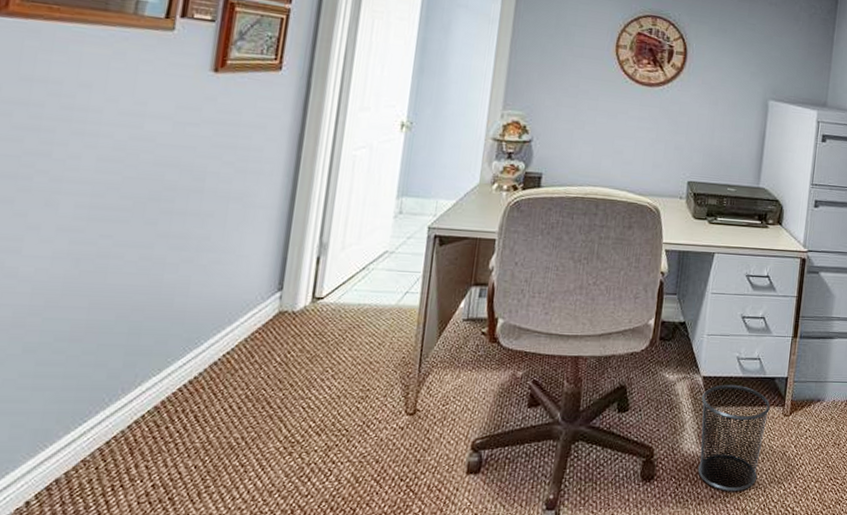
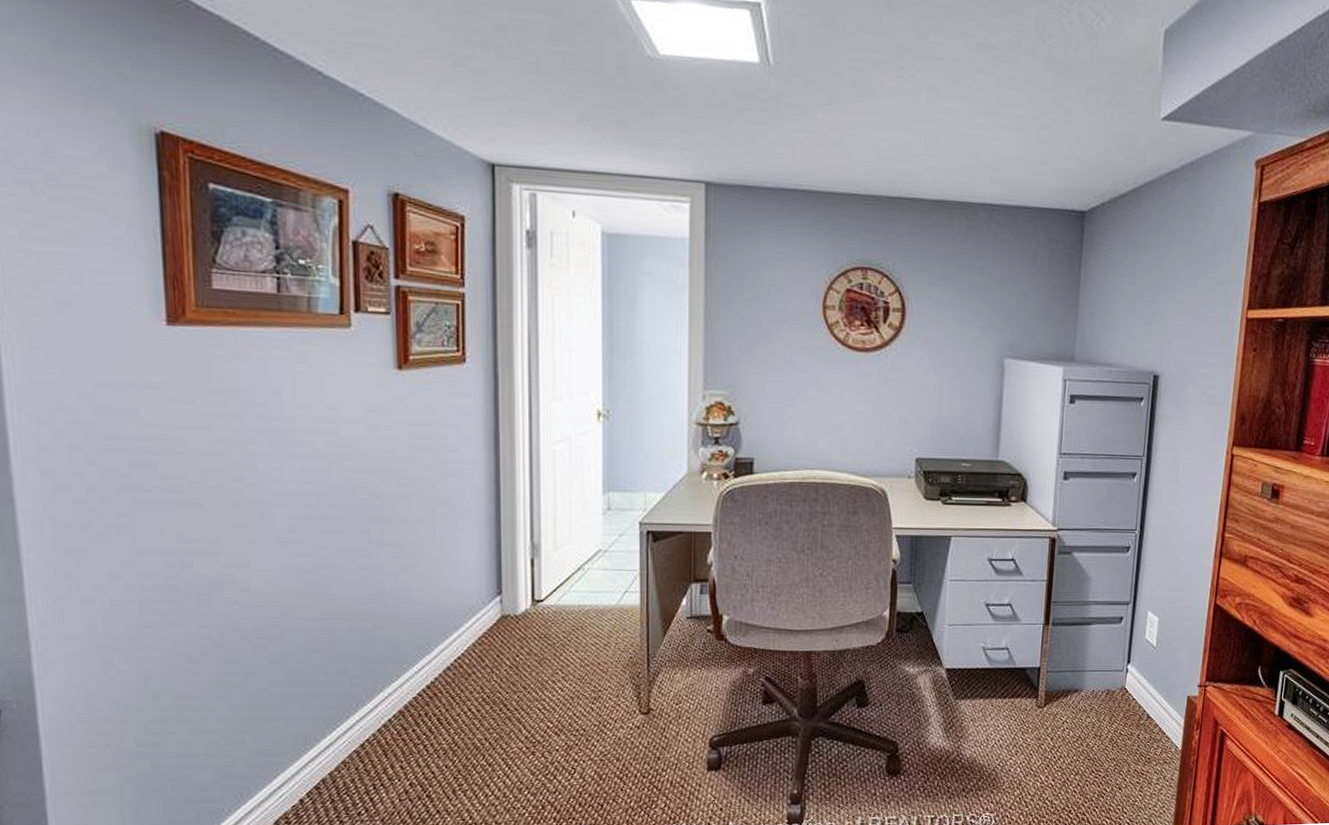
waste bin: present [697,384,771,492] -> none [946,676,1022,786]

